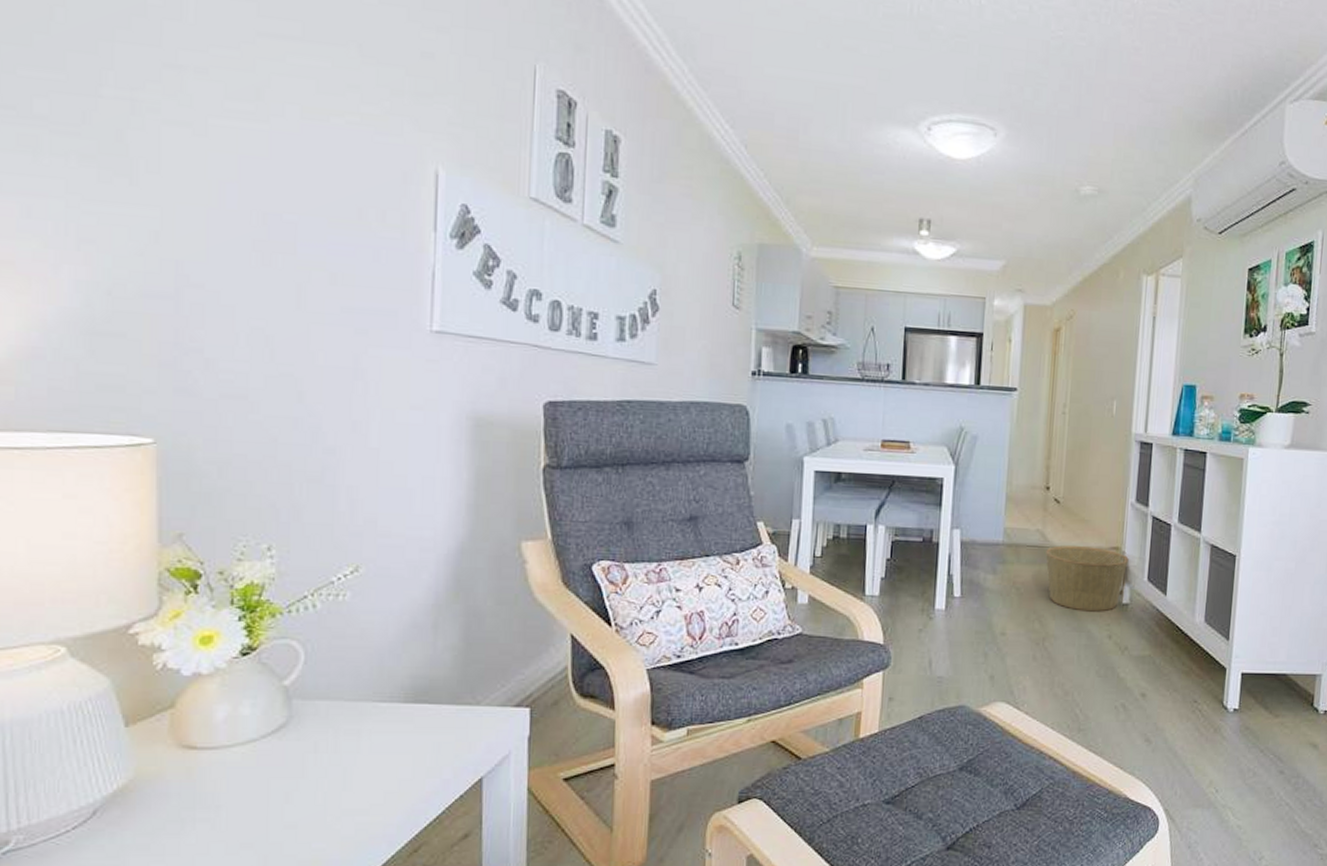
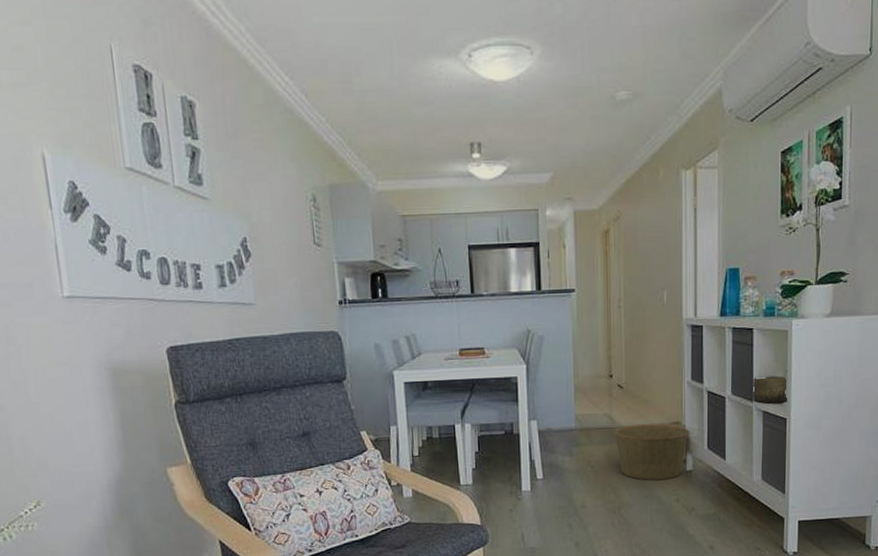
decorative box: none [1201,506,1241,539] -> present [753,376,789,404]

